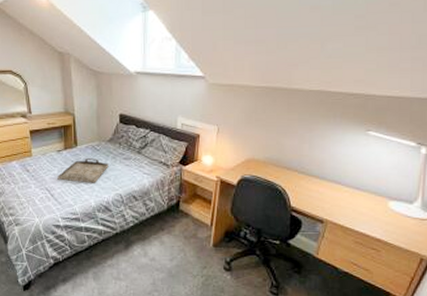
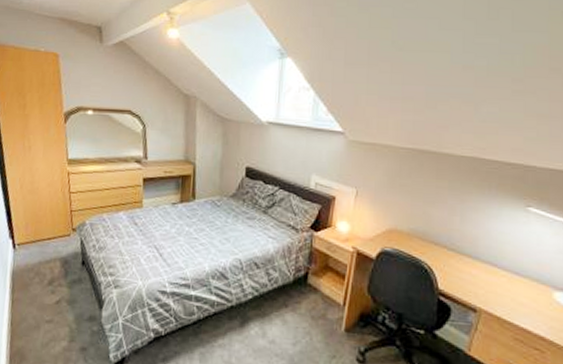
serving tray: present [57,157,109,183] -> none [169,213,229,245]

